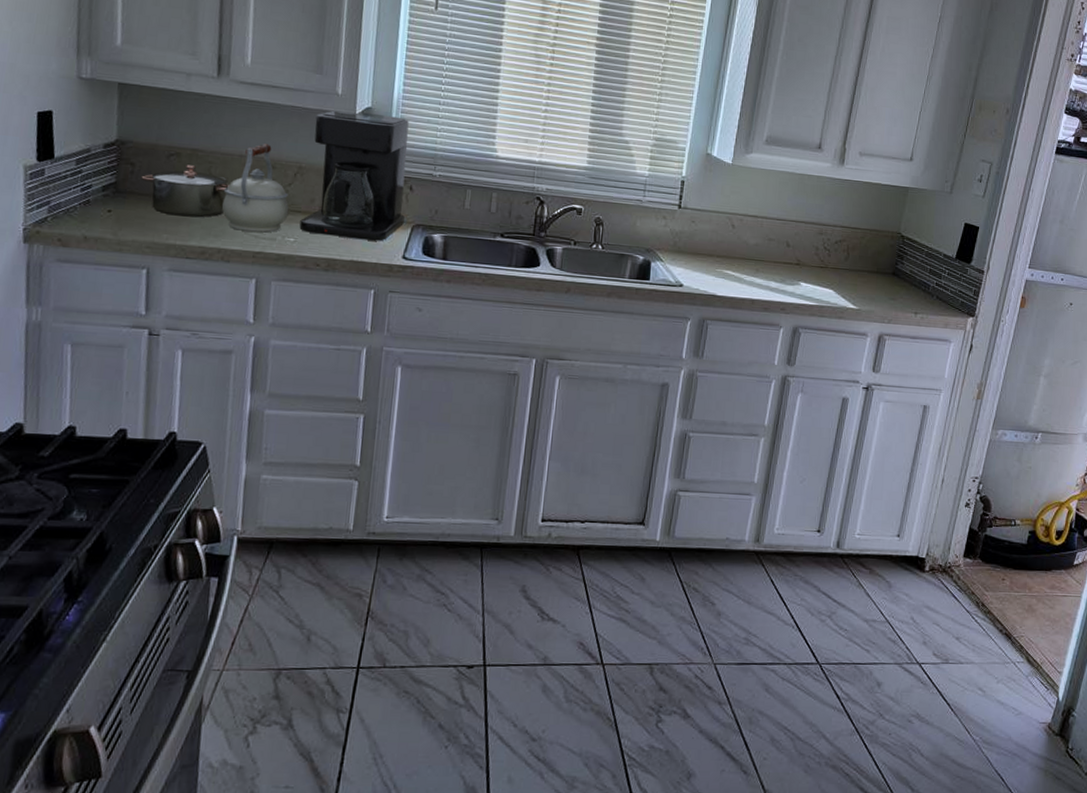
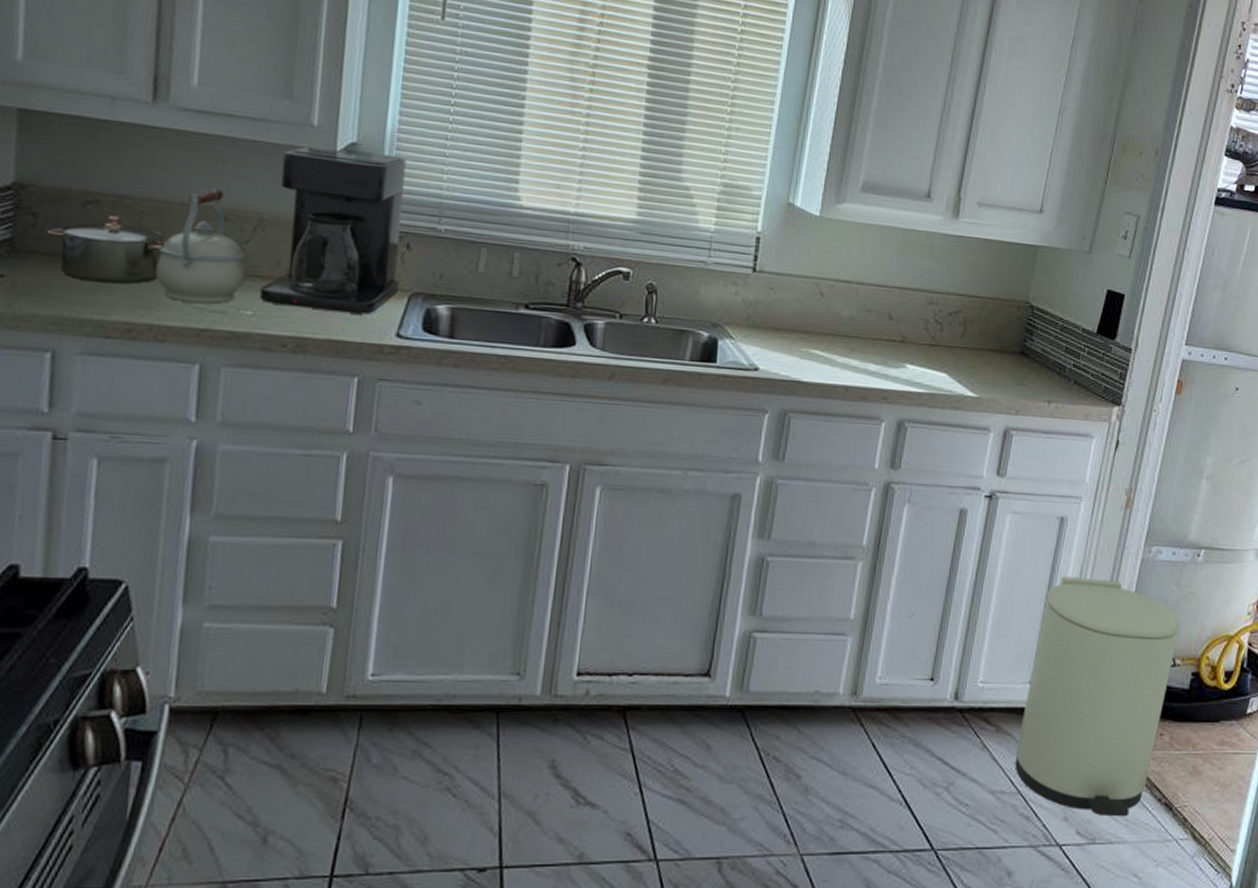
pedal bin: none [884,453,1020,643] -> present [1015,577,1180,817]

